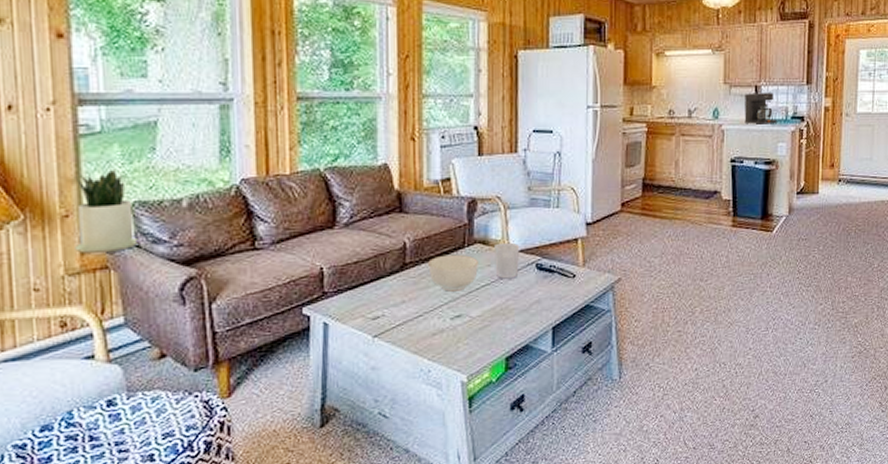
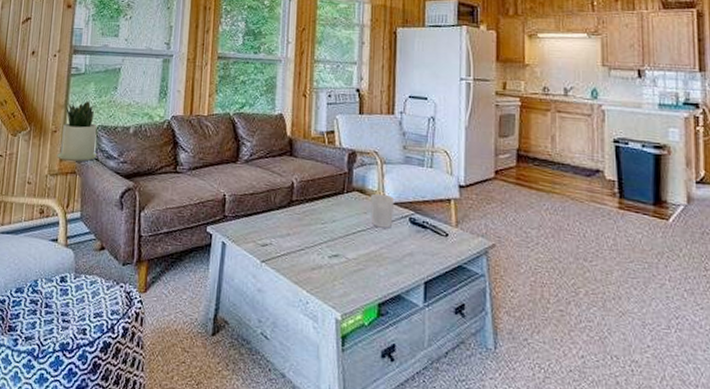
bowl: present [428,254,479,292] -> none [311,197,357,233]
coffee maker: present [744,93,777,125] -> none [627,76,666,109]

